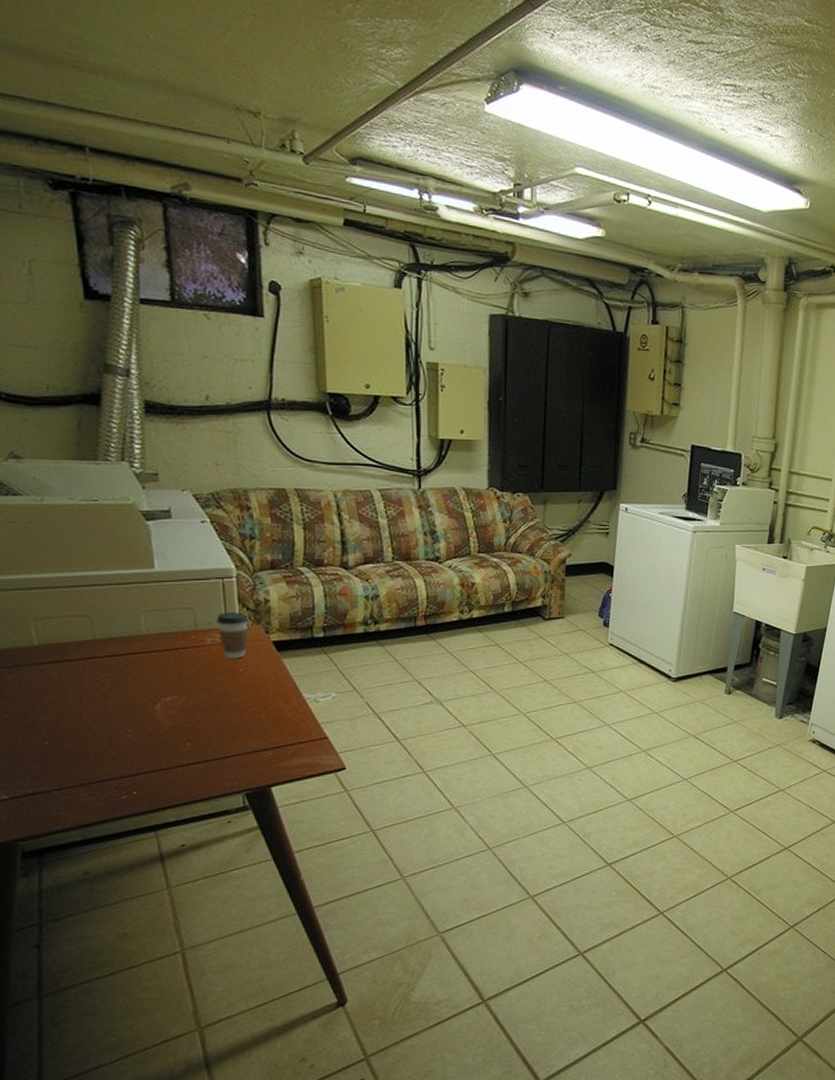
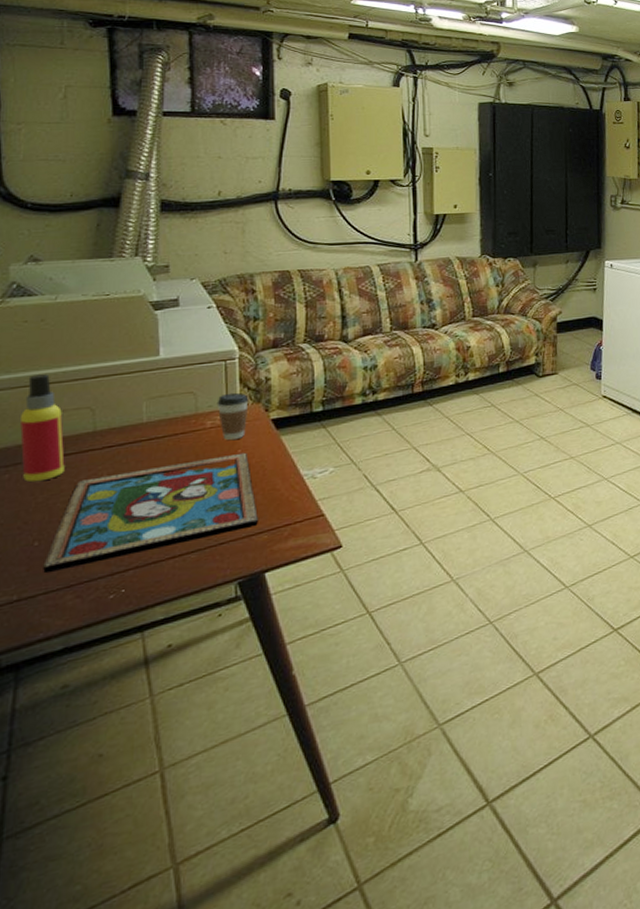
spray bottle: none [18,578,68,685] -> present [20,374,65,482]
framed painting: none [55,672,263,772] -> present [43,452,258,574]

